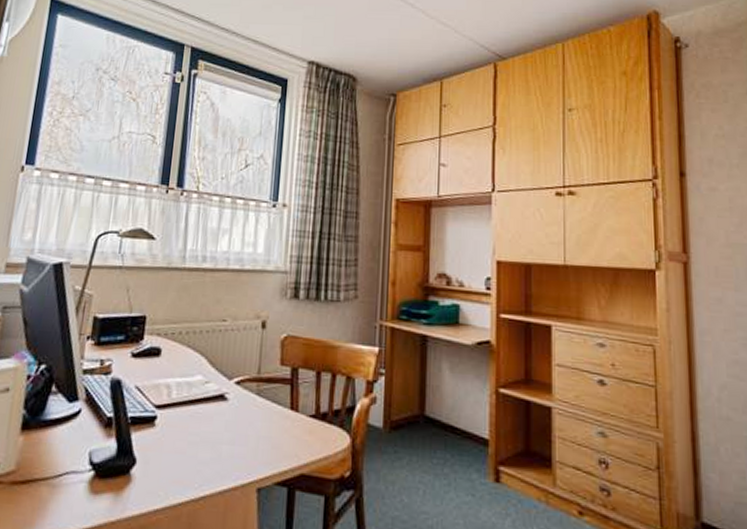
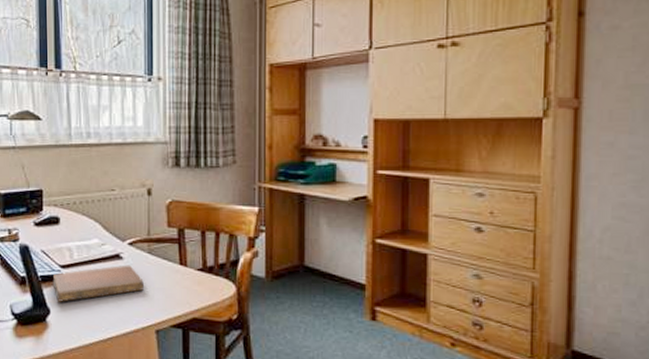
notebook: none [143,407,250,450] -> present [52,265,145,302]

